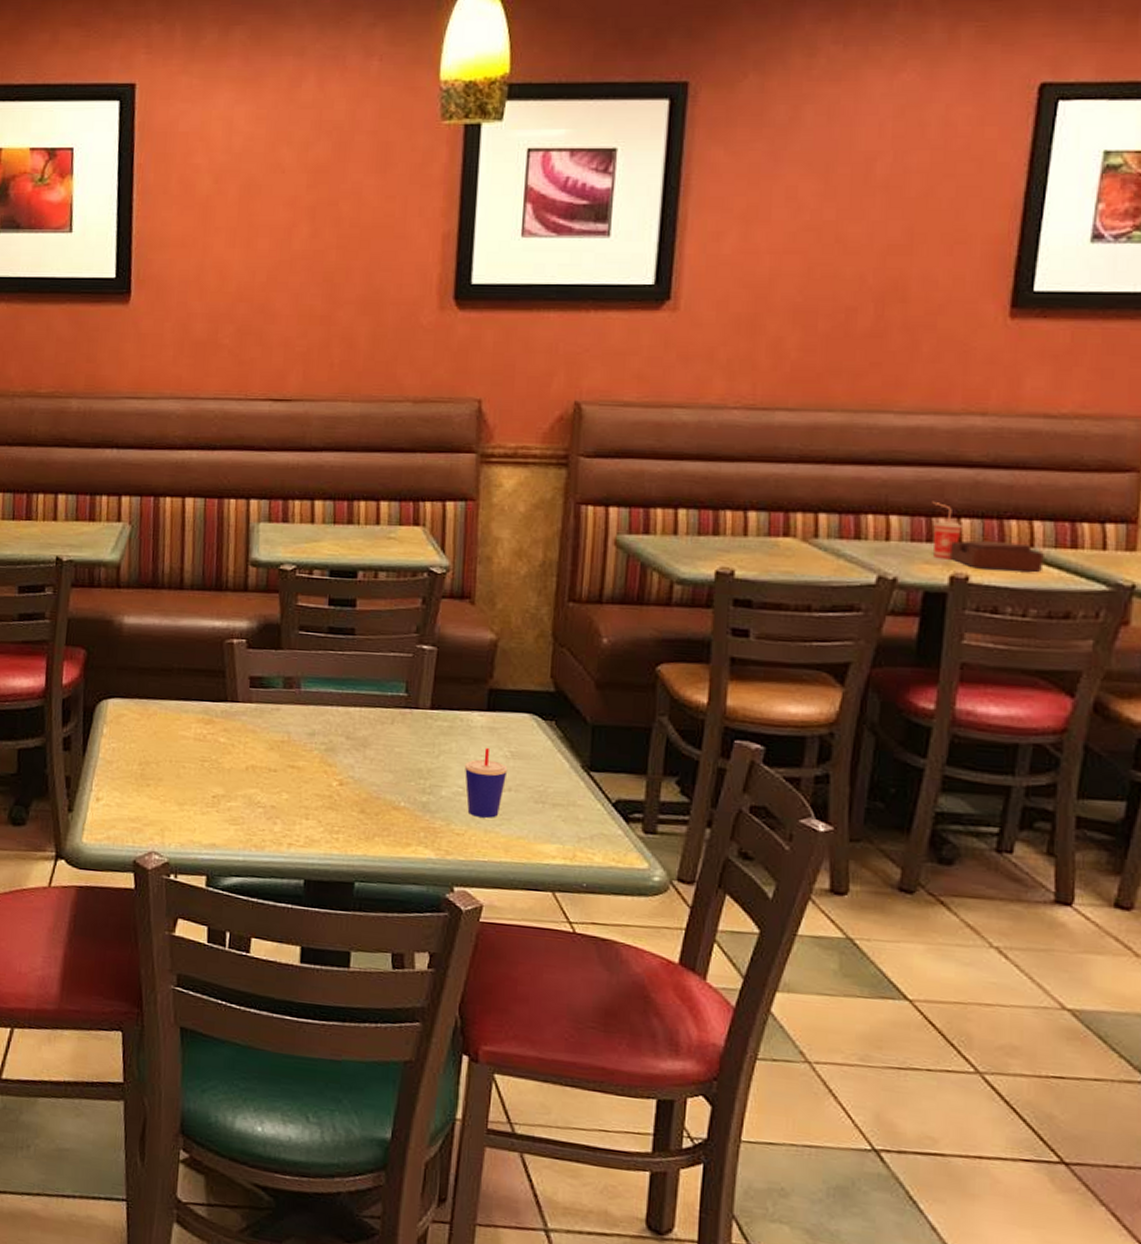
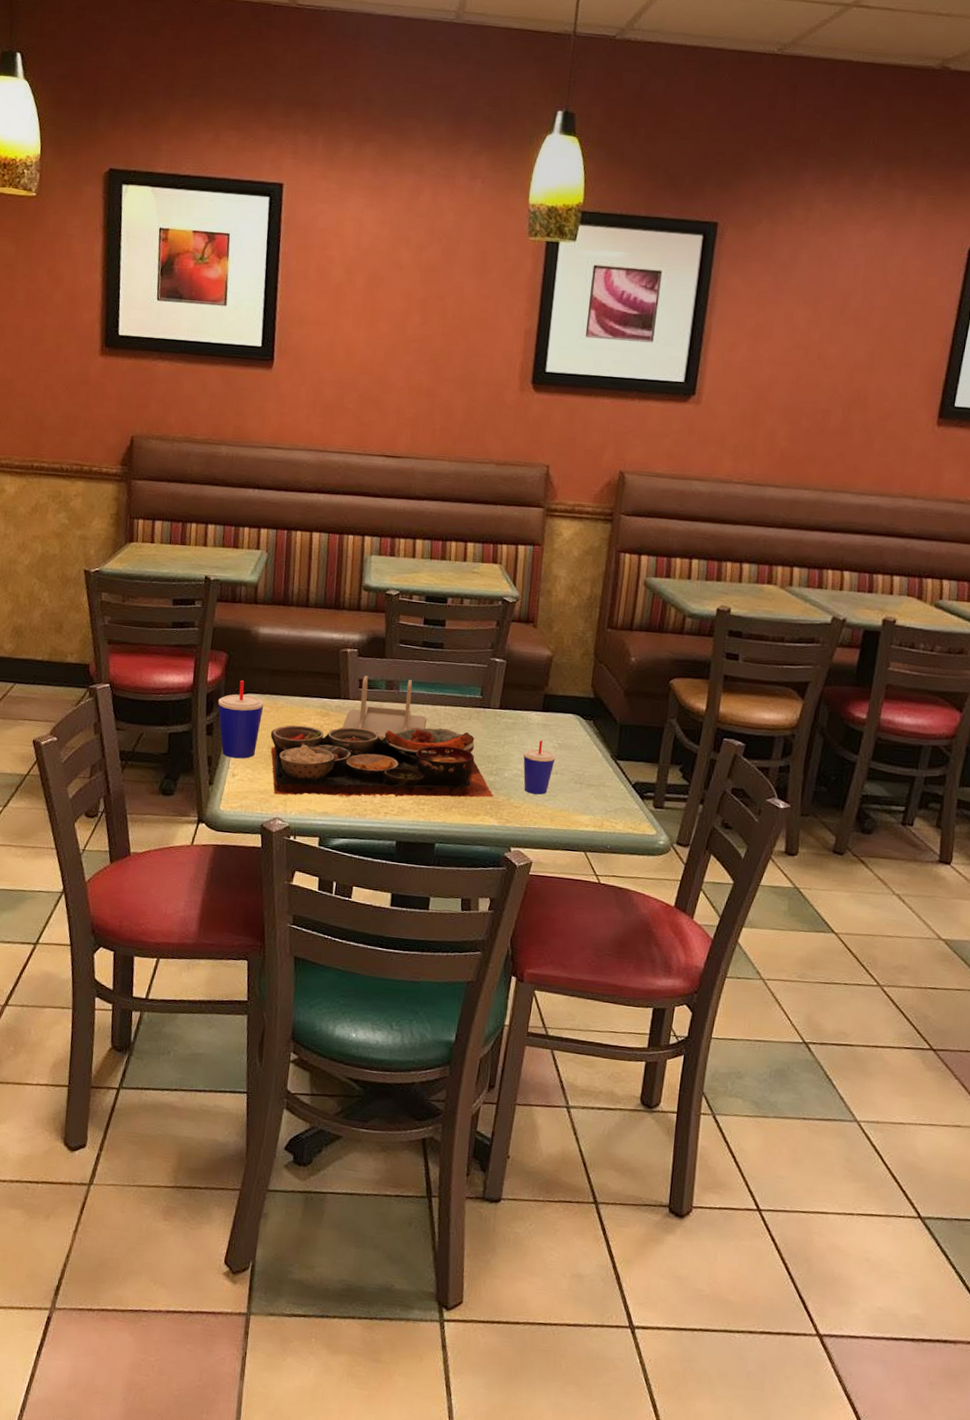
beverage cup: none [76,681,133,779] -> present [218,680,265,759]
food tray: none [141,735,427,824] -> present [270,725,493,798]
napkin holder: none [230,671,337,753] -> present [342,675,426,741]
beverage cup: present [932,501,964,560] -> none [873,562,895,607]
napkin holder: present [949,540,1044,572] -> none [883,593,949,618]

